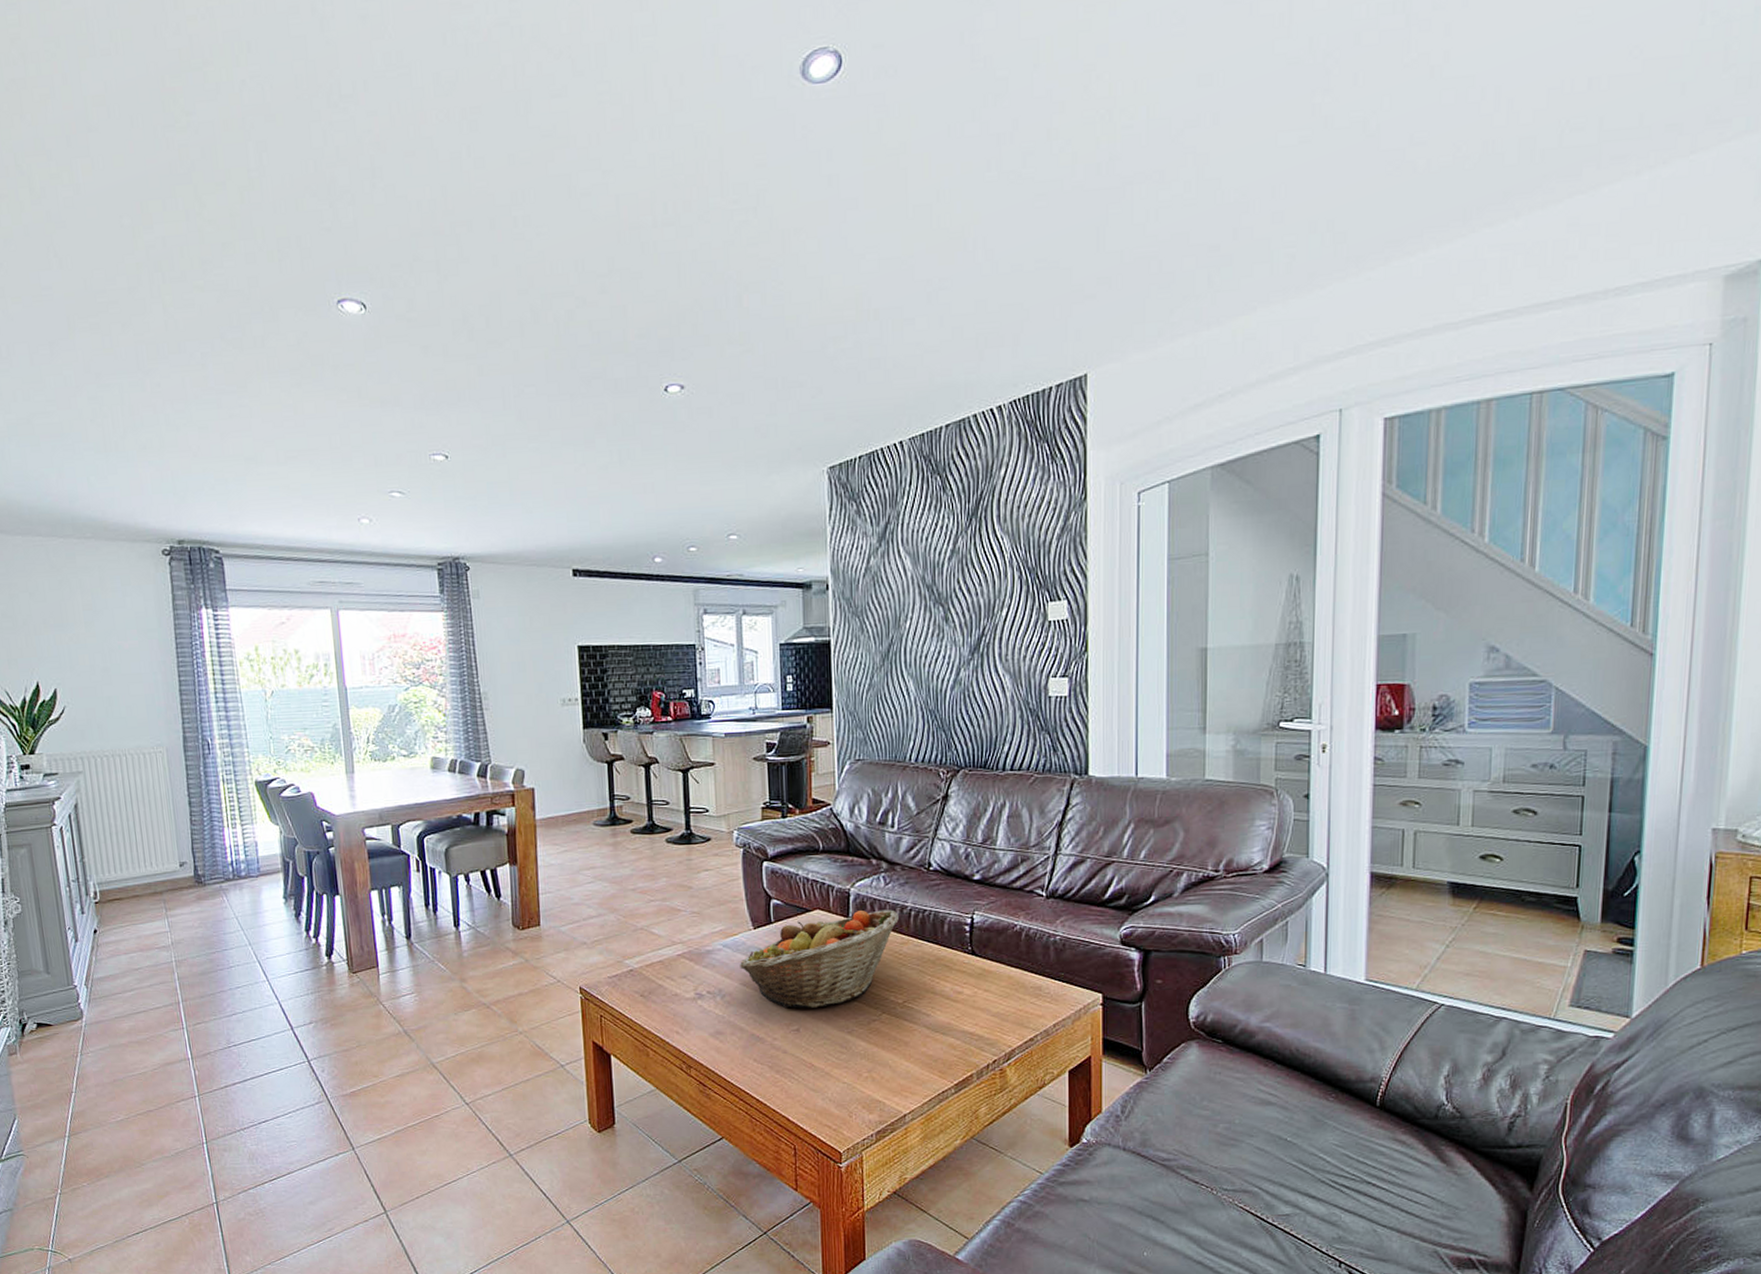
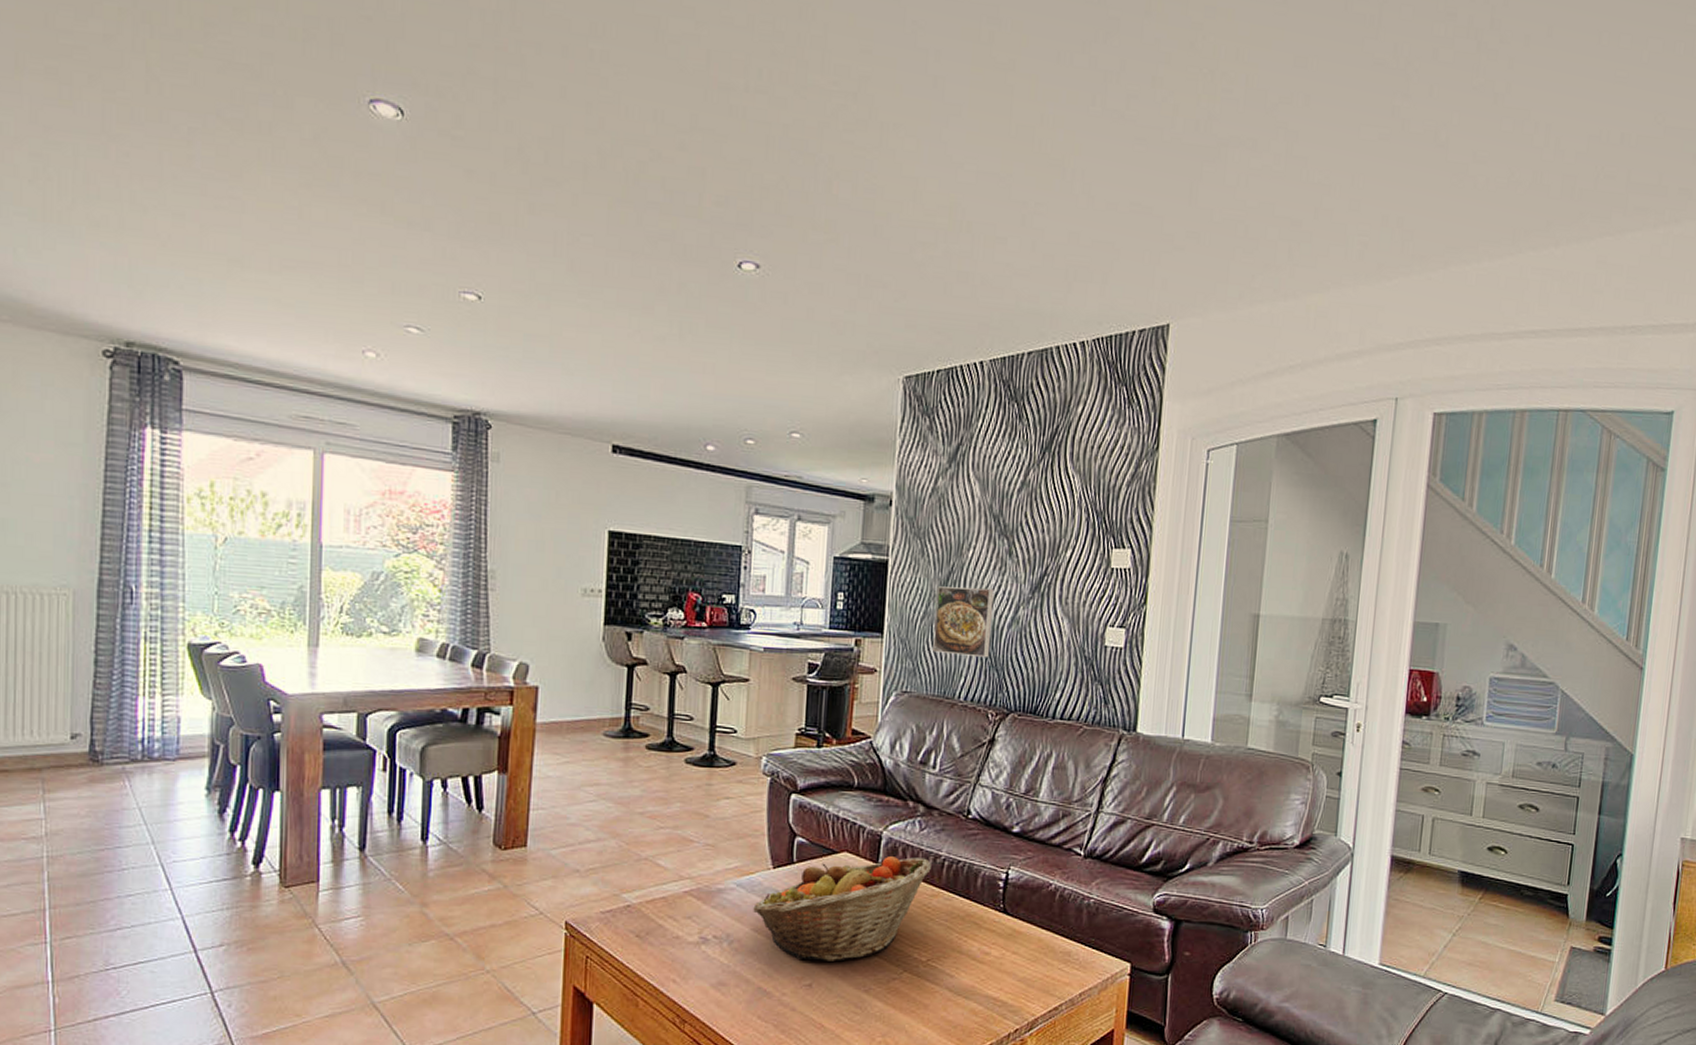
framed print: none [879,654,936,721] -> present [933,586,995,658]

